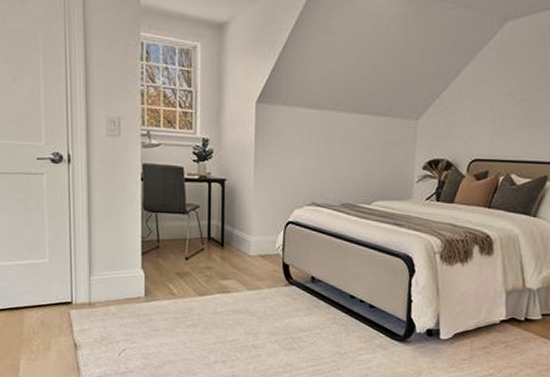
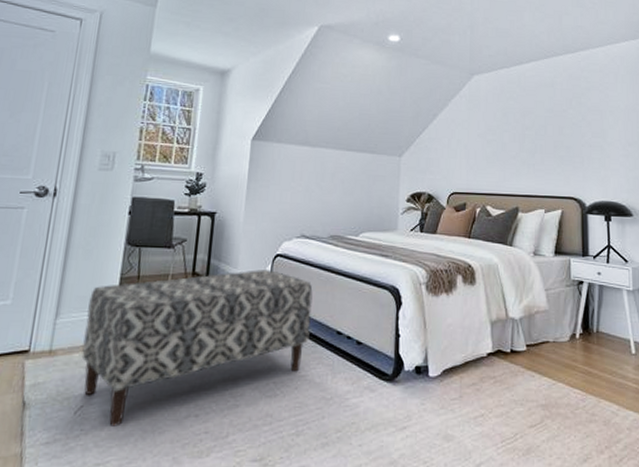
bench: none [116,236,326,367] -> present [81,270,313,427]

